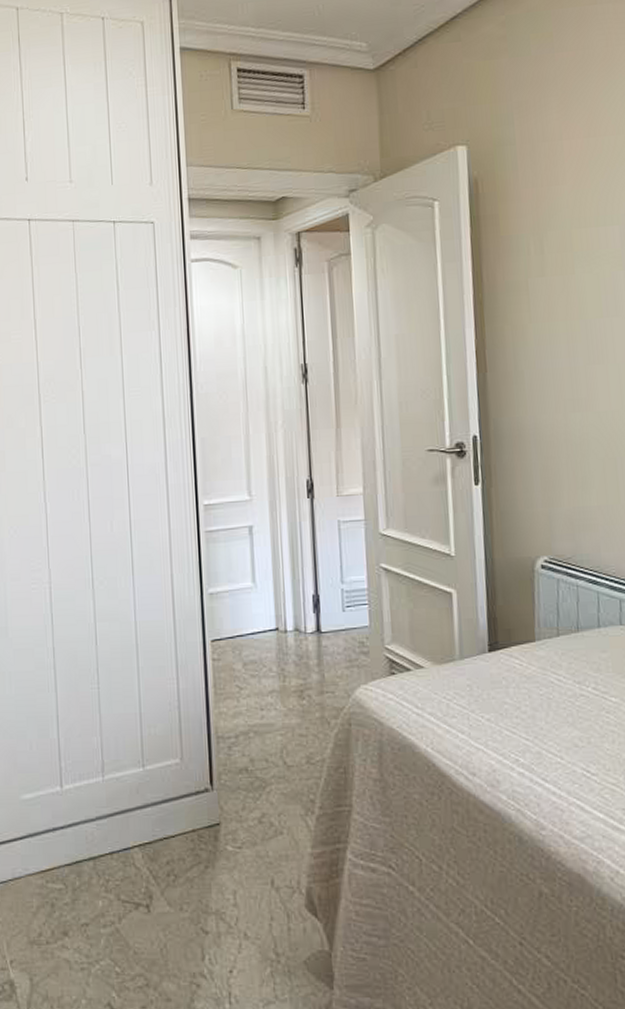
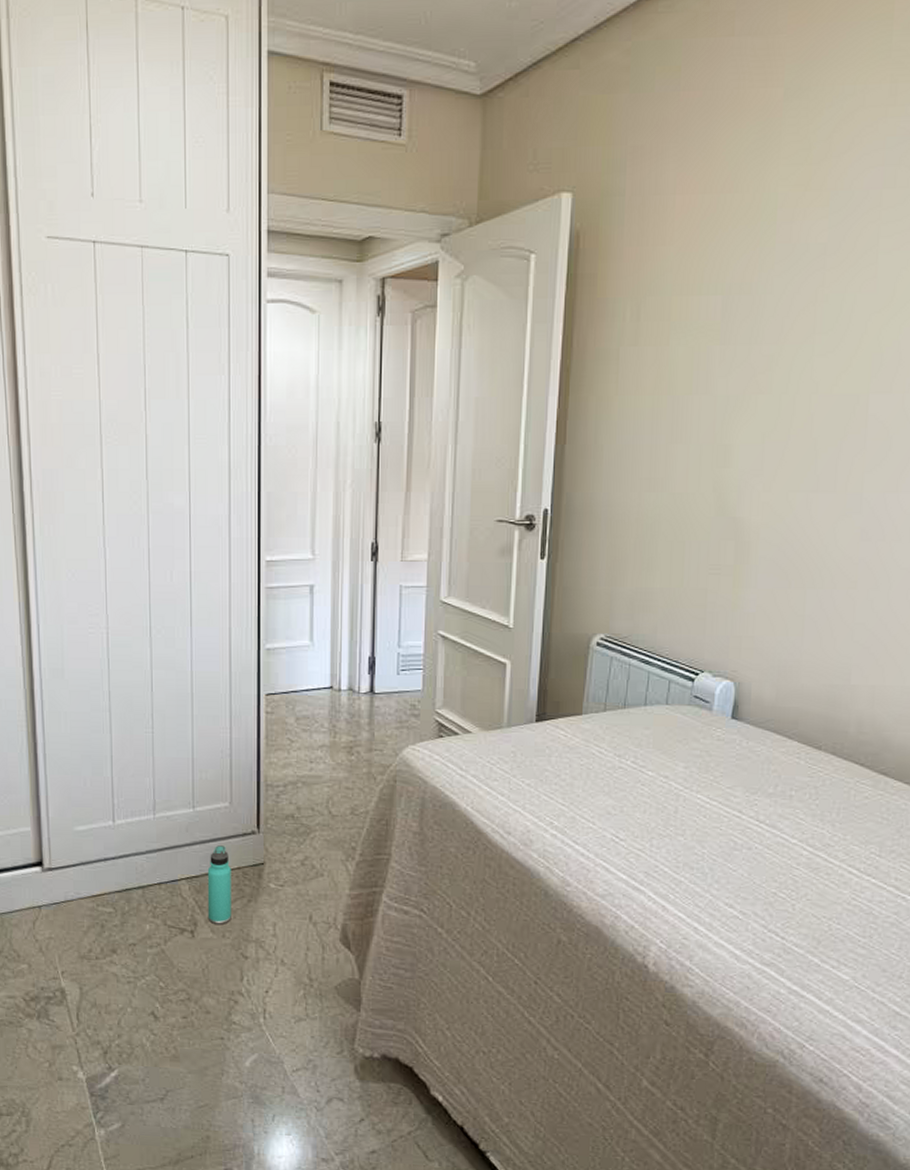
thermos bottle: none [160,806,189,896] -> present [207,845,231,924]

